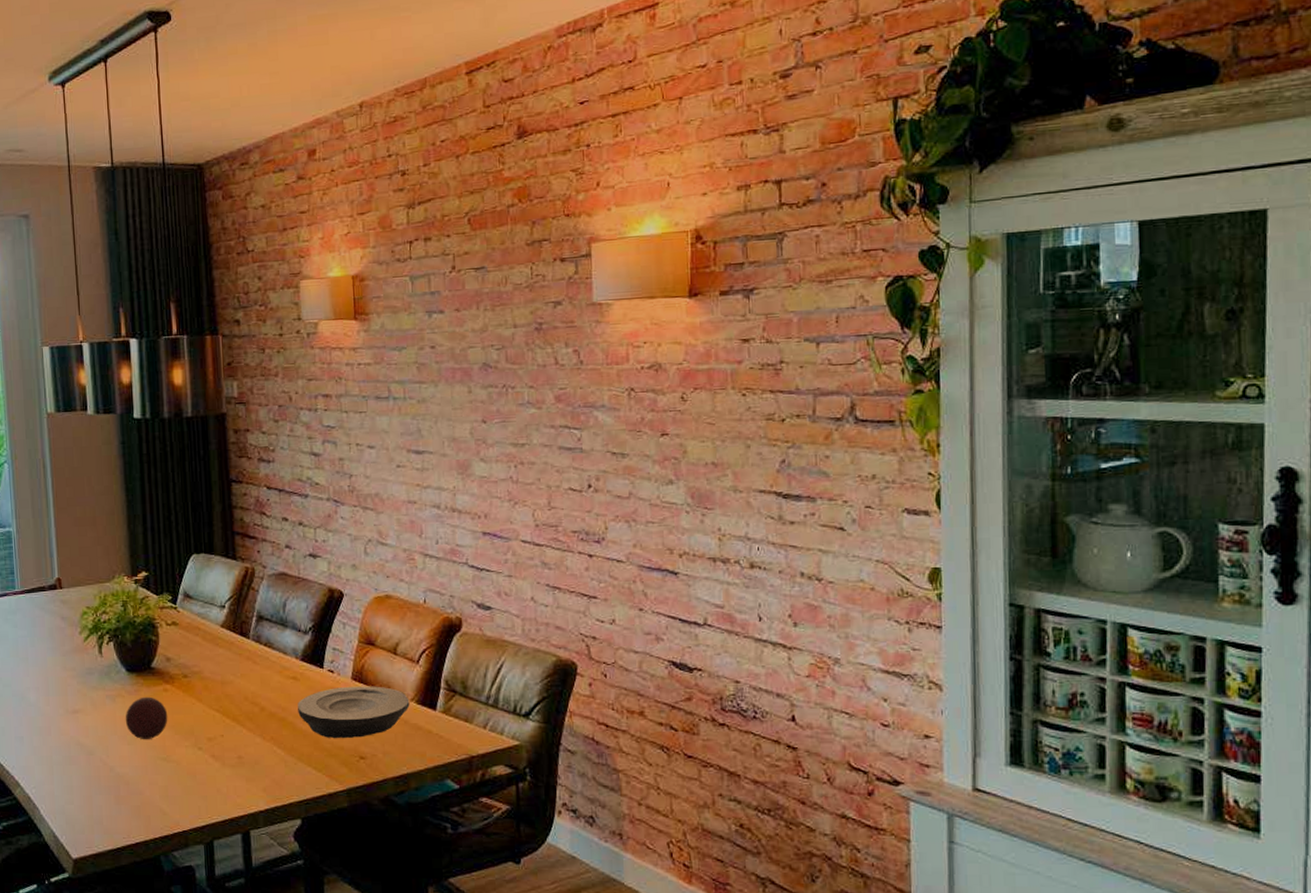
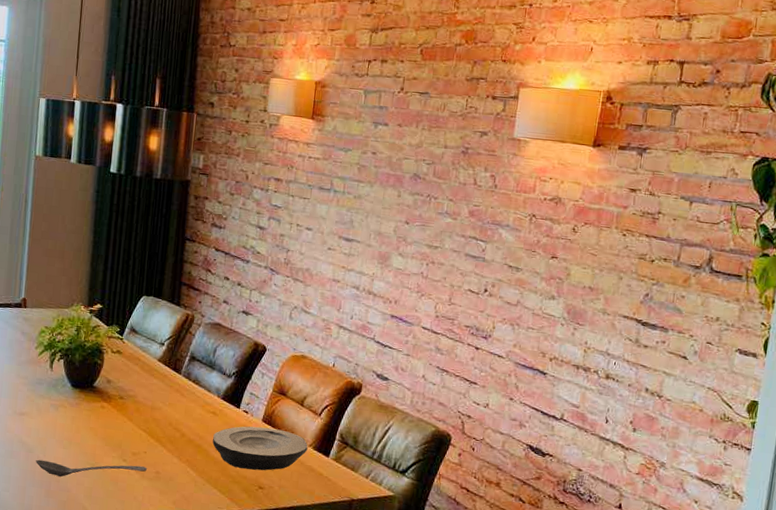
stirrer: none [99,752,227,779] -> present [36,459,147,477]
decorative ball: present [125,696,168,740] -> none [64,410,102,447]

